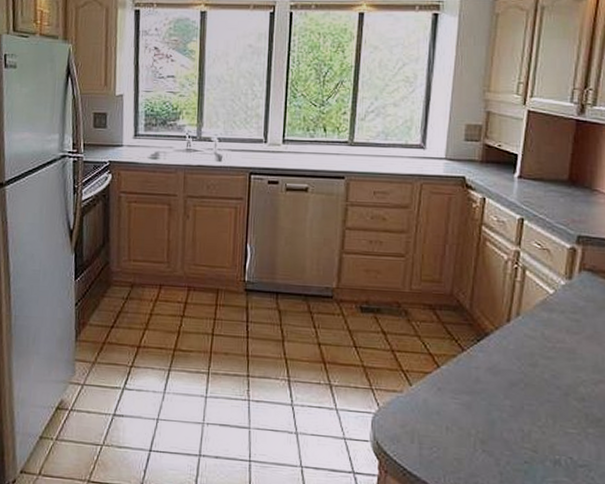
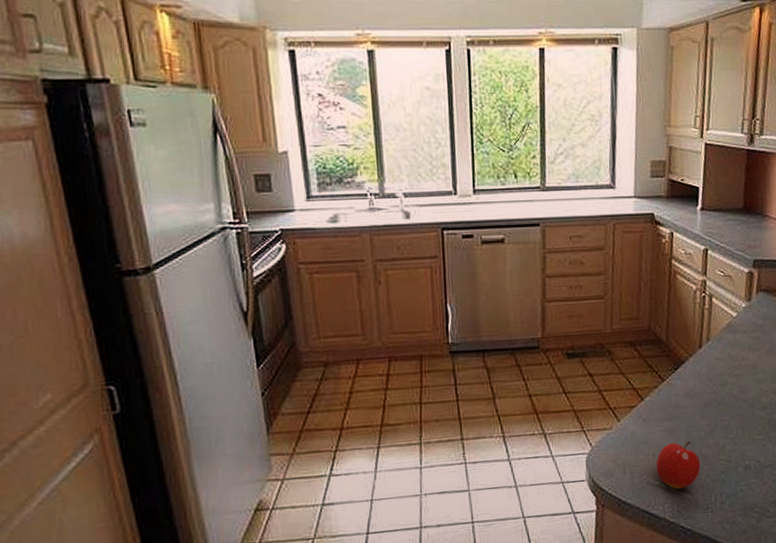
fruit: none [448,418,501,472] -> present [656,440,701,489]

